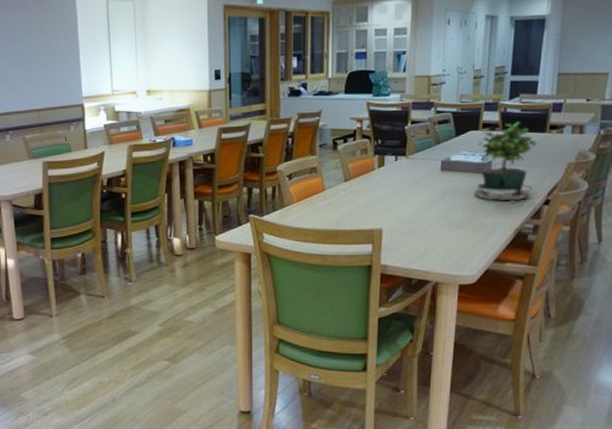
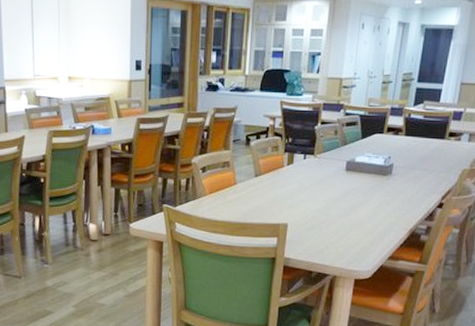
potted plant: present [473,121,538,205] -> none [374,127,437,207]

